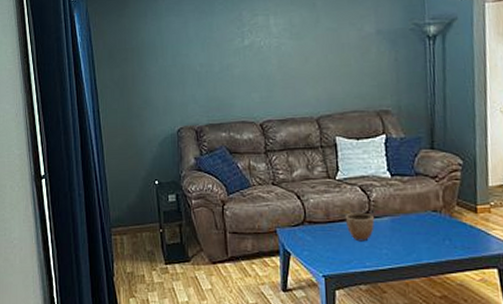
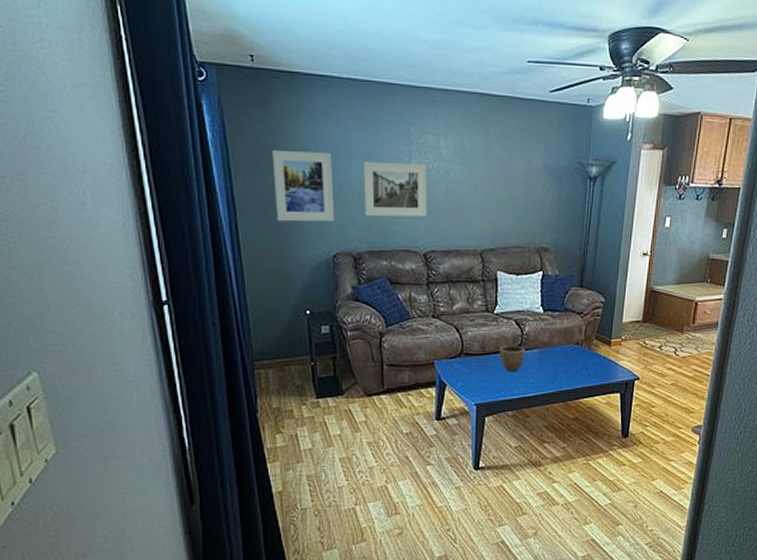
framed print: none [126,42,177,104] -> present [272,150,334,222]
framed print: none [201,42,261,94] -> present [363,162,427,217]

